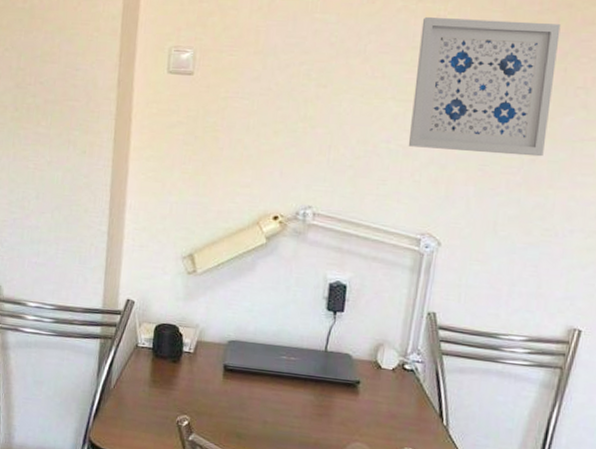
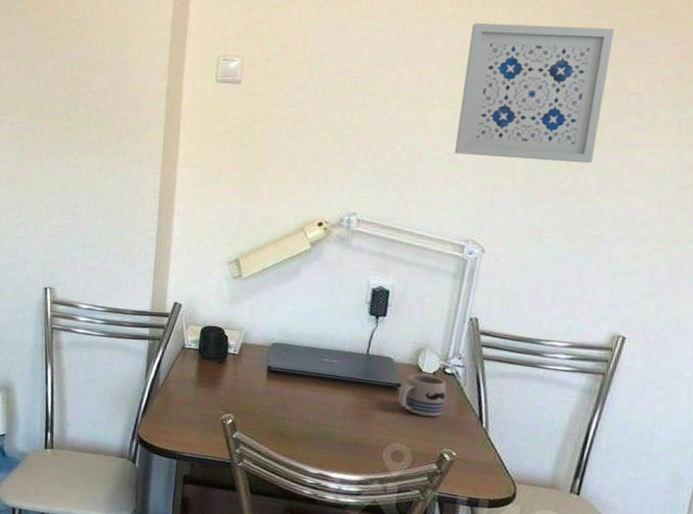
mug: none [358,370,406,415] -> present [398,374,447,417]

